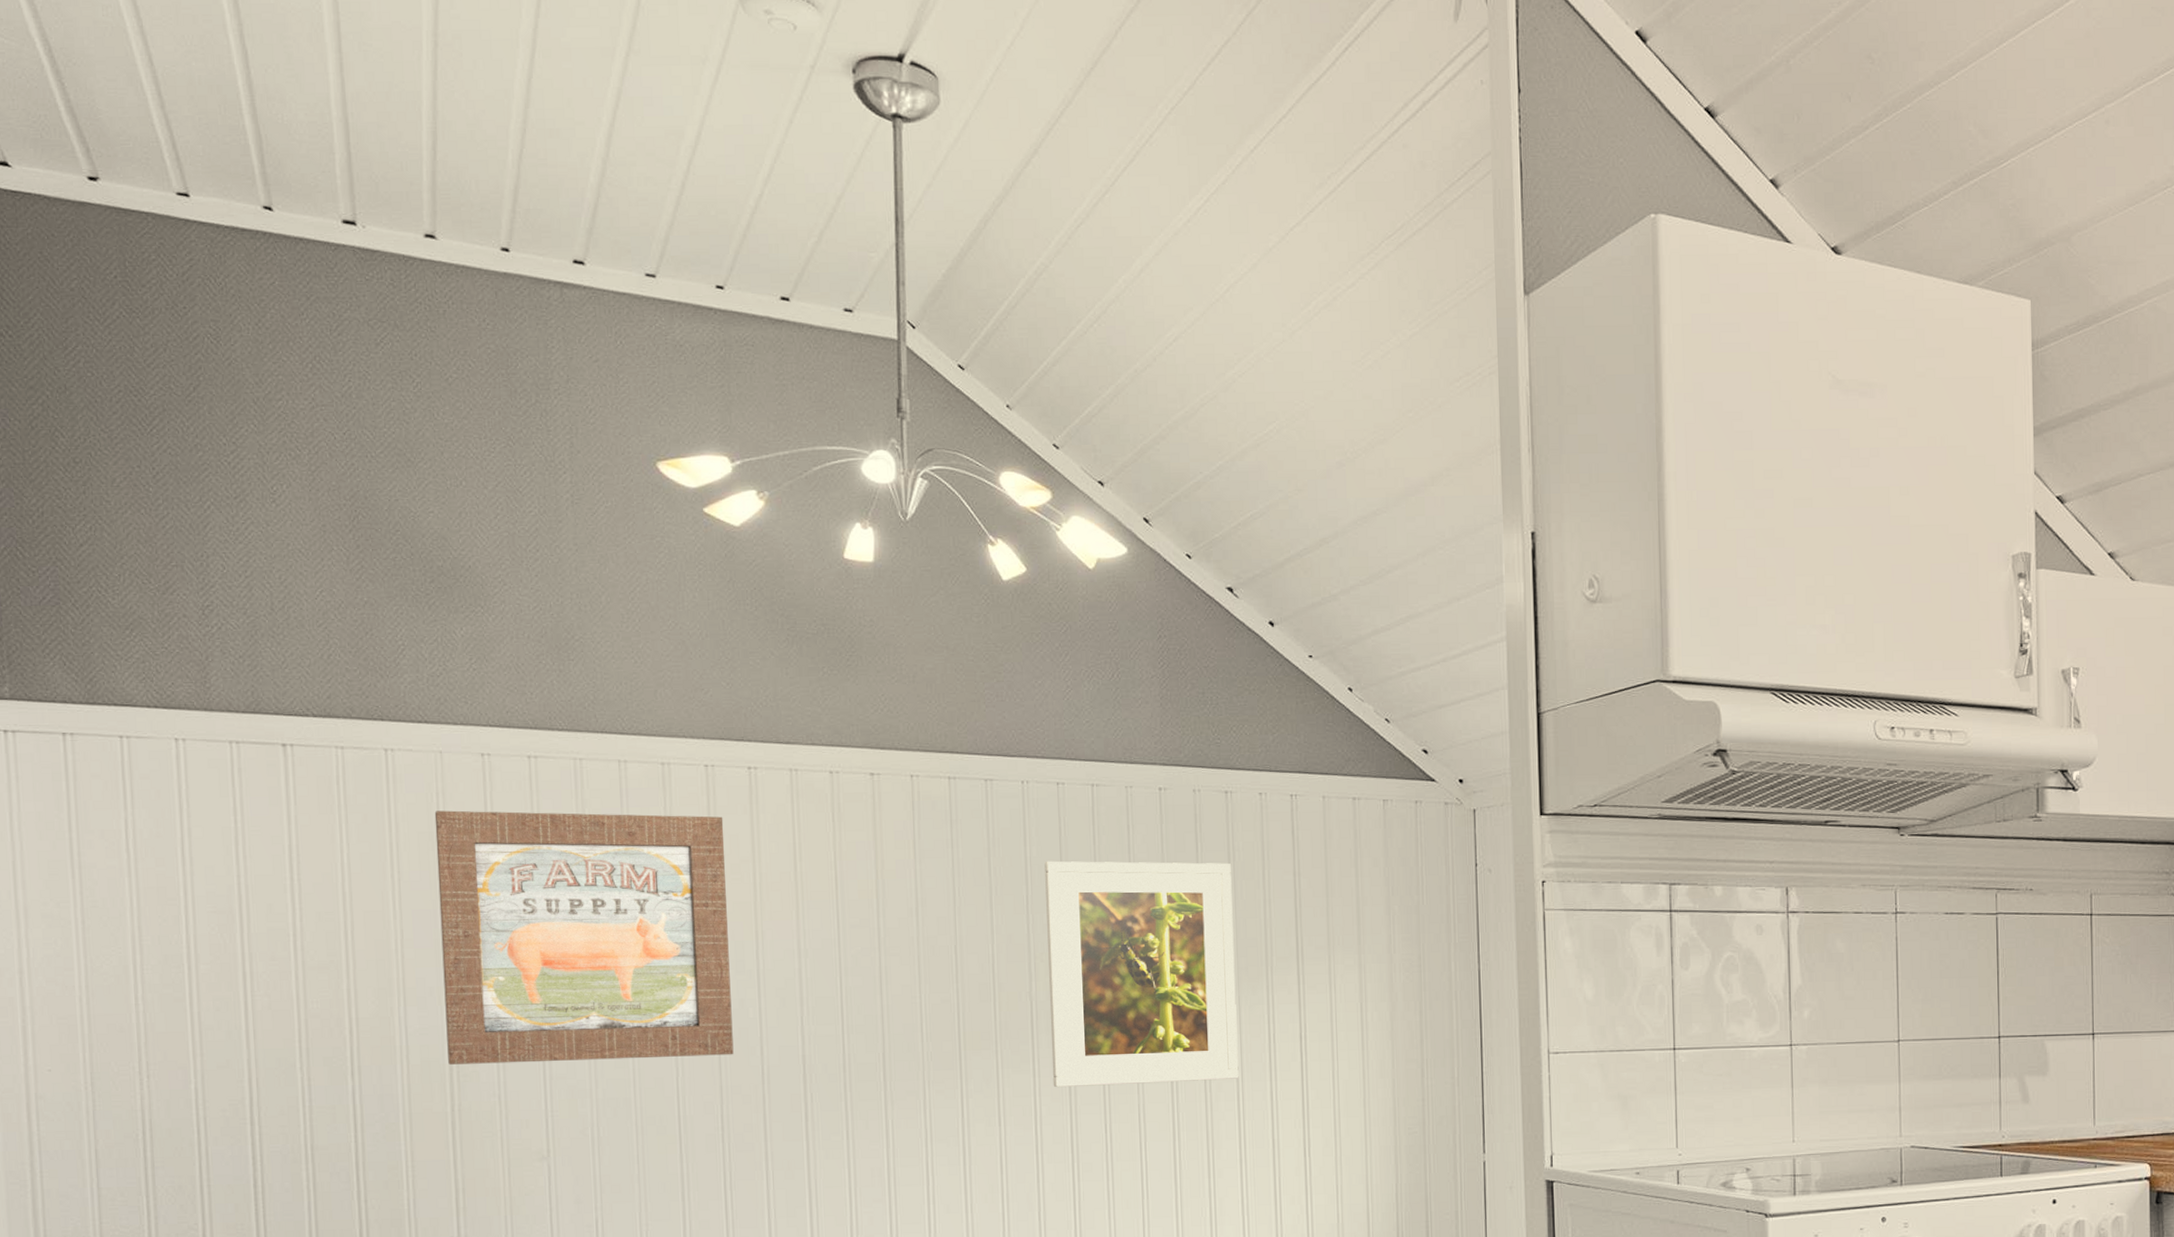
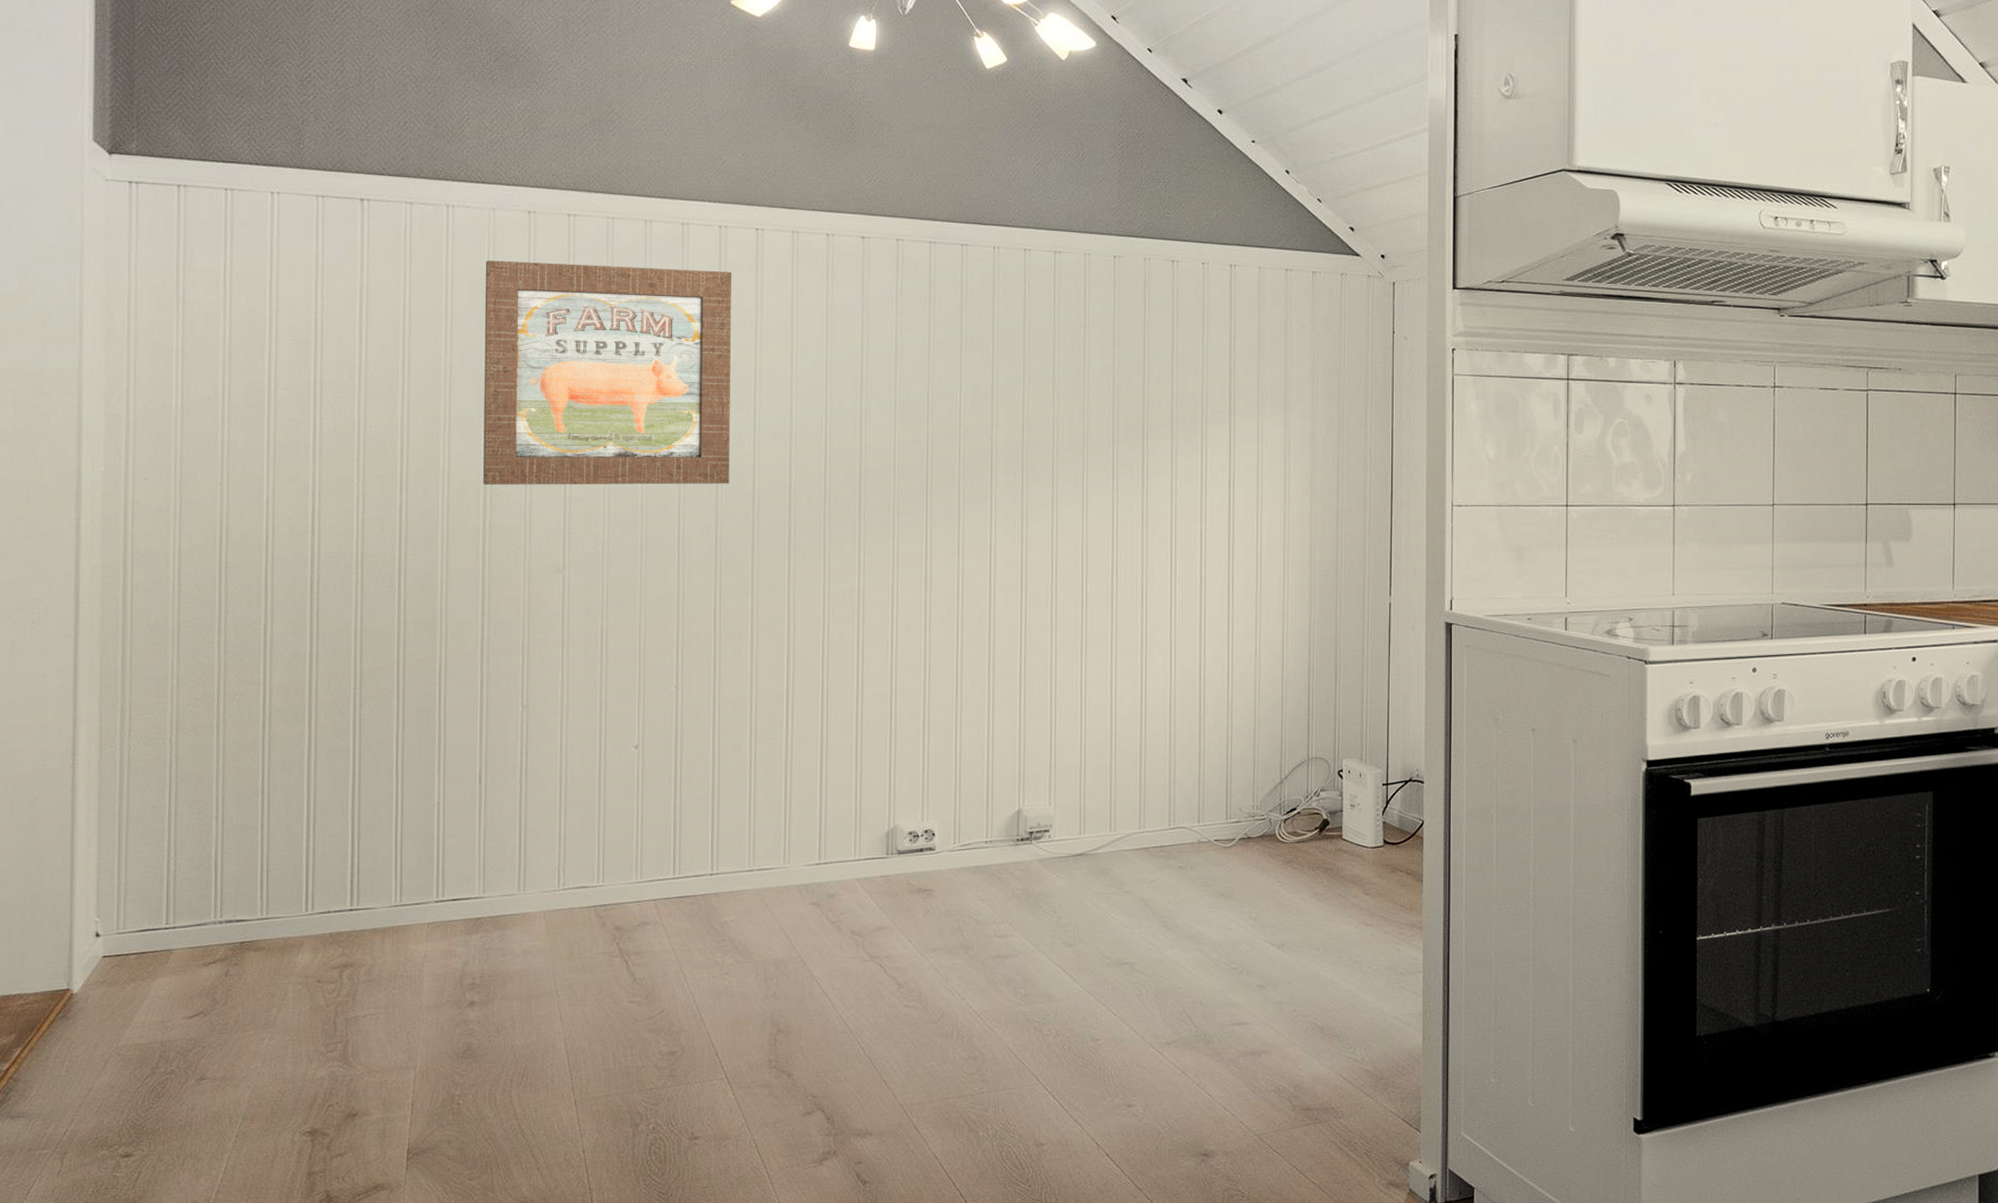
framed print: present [1044,861,1239,1088] -> none [1007,318,1174,523]

